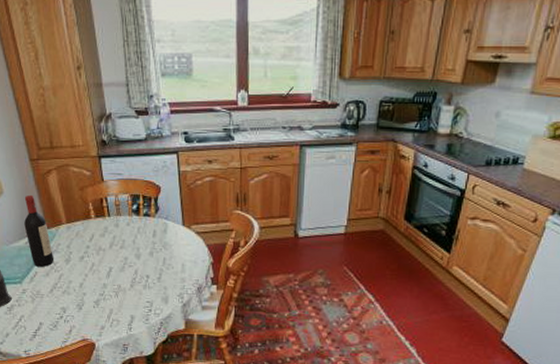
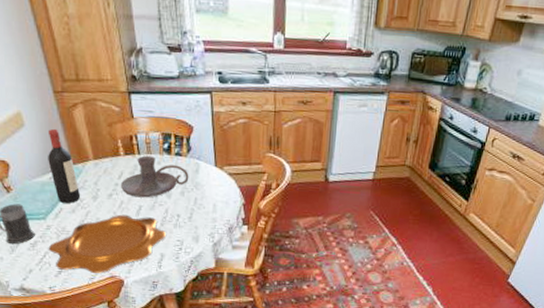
decorative bowl: none [24,276,137,337] -> present [48,214,167,273]
candle holder: none [91,217,157,260] -> present [120,155,189,198]

